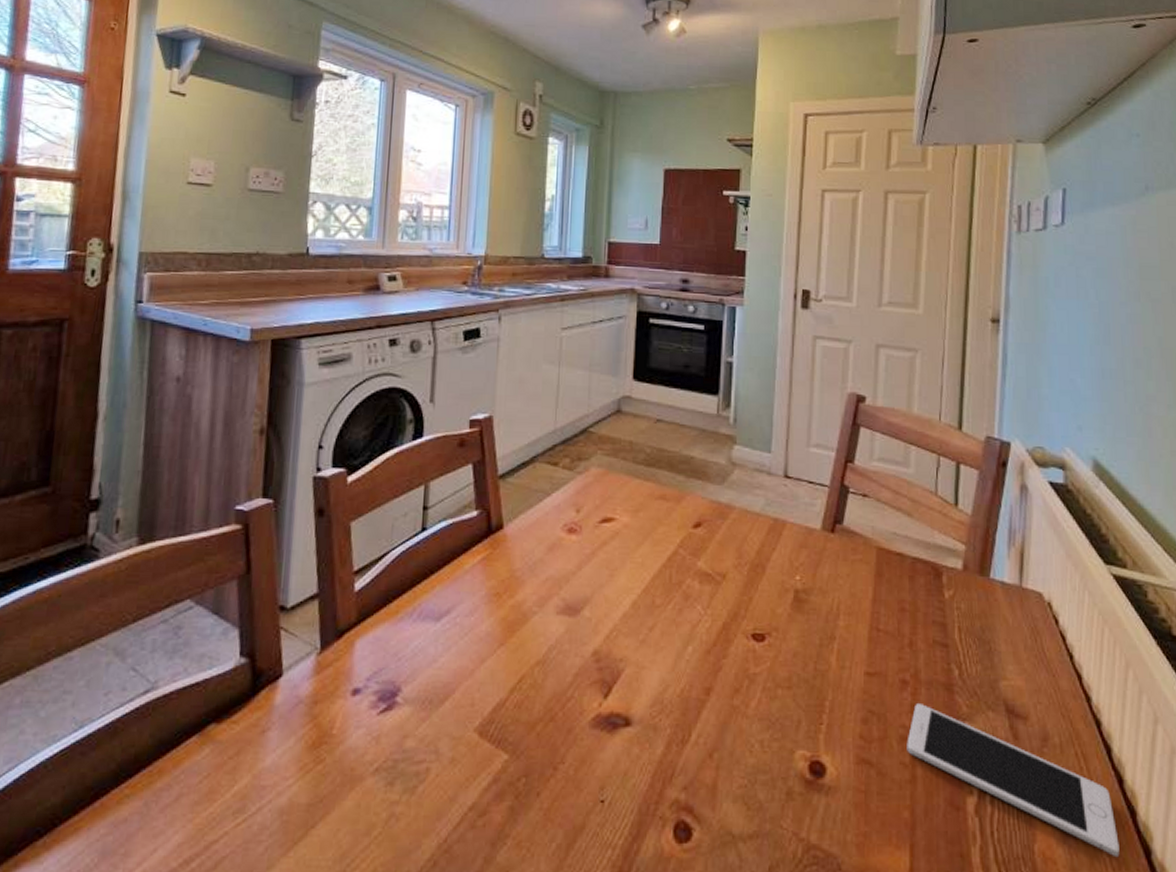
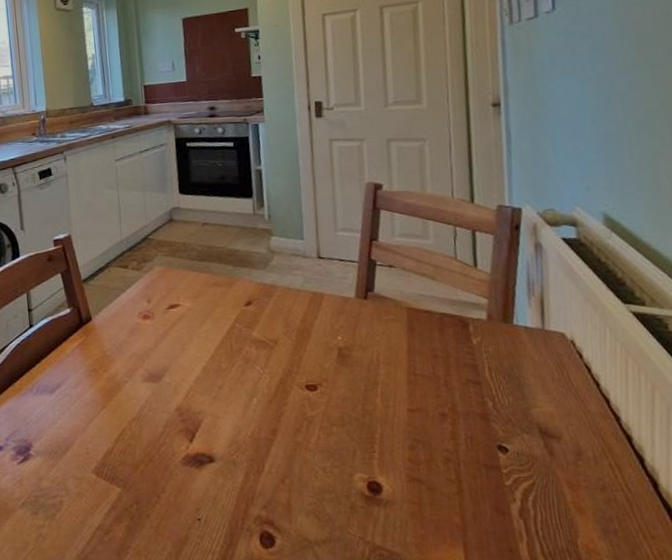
cell phone: present [907,702,1120,858] -> none [451,430,660,548]

